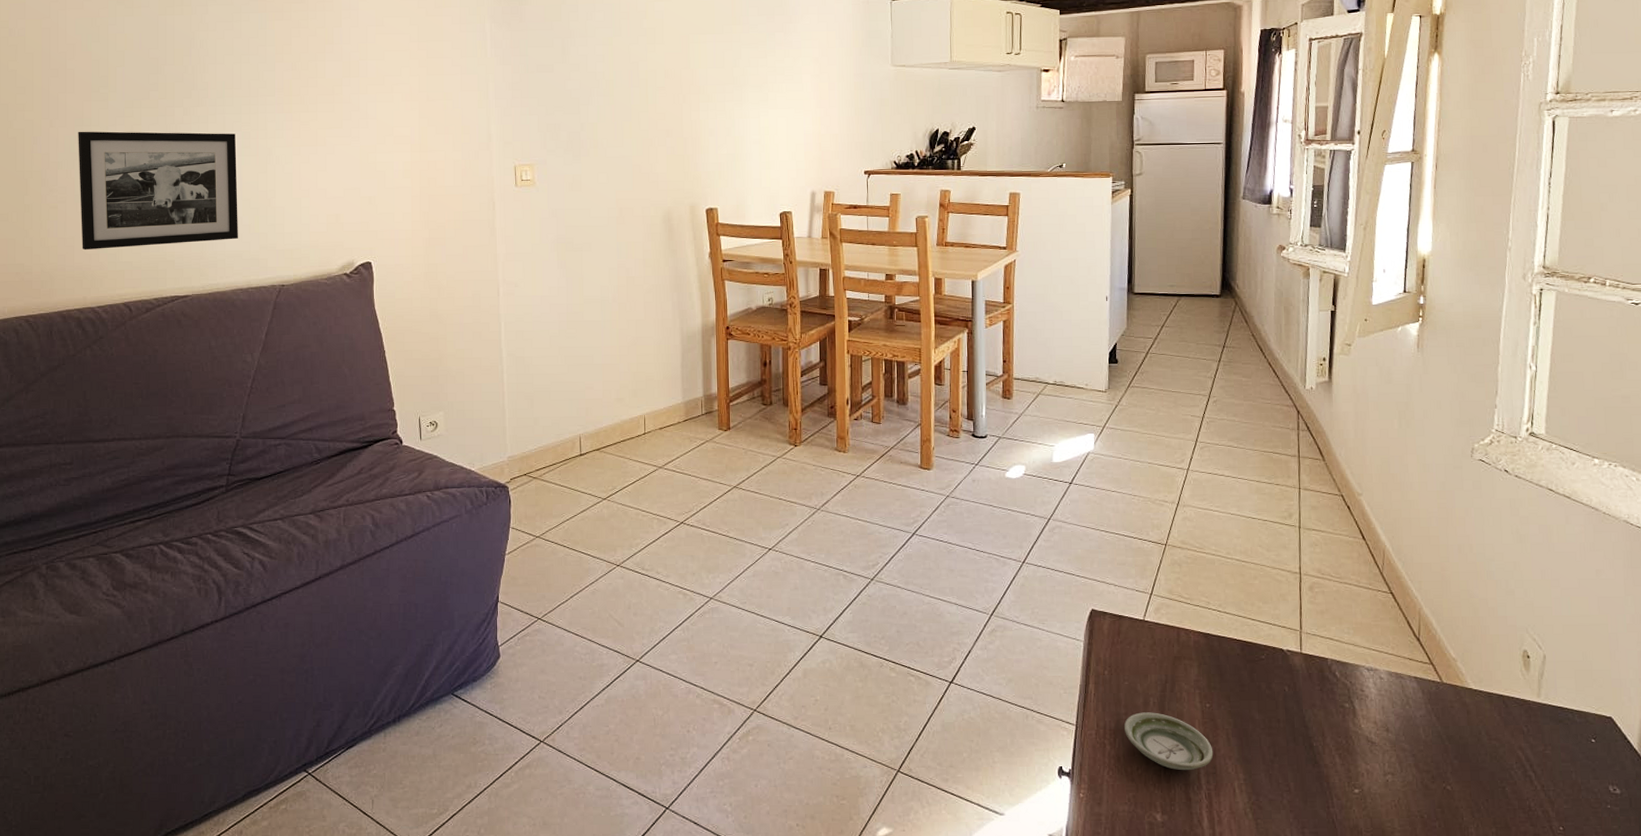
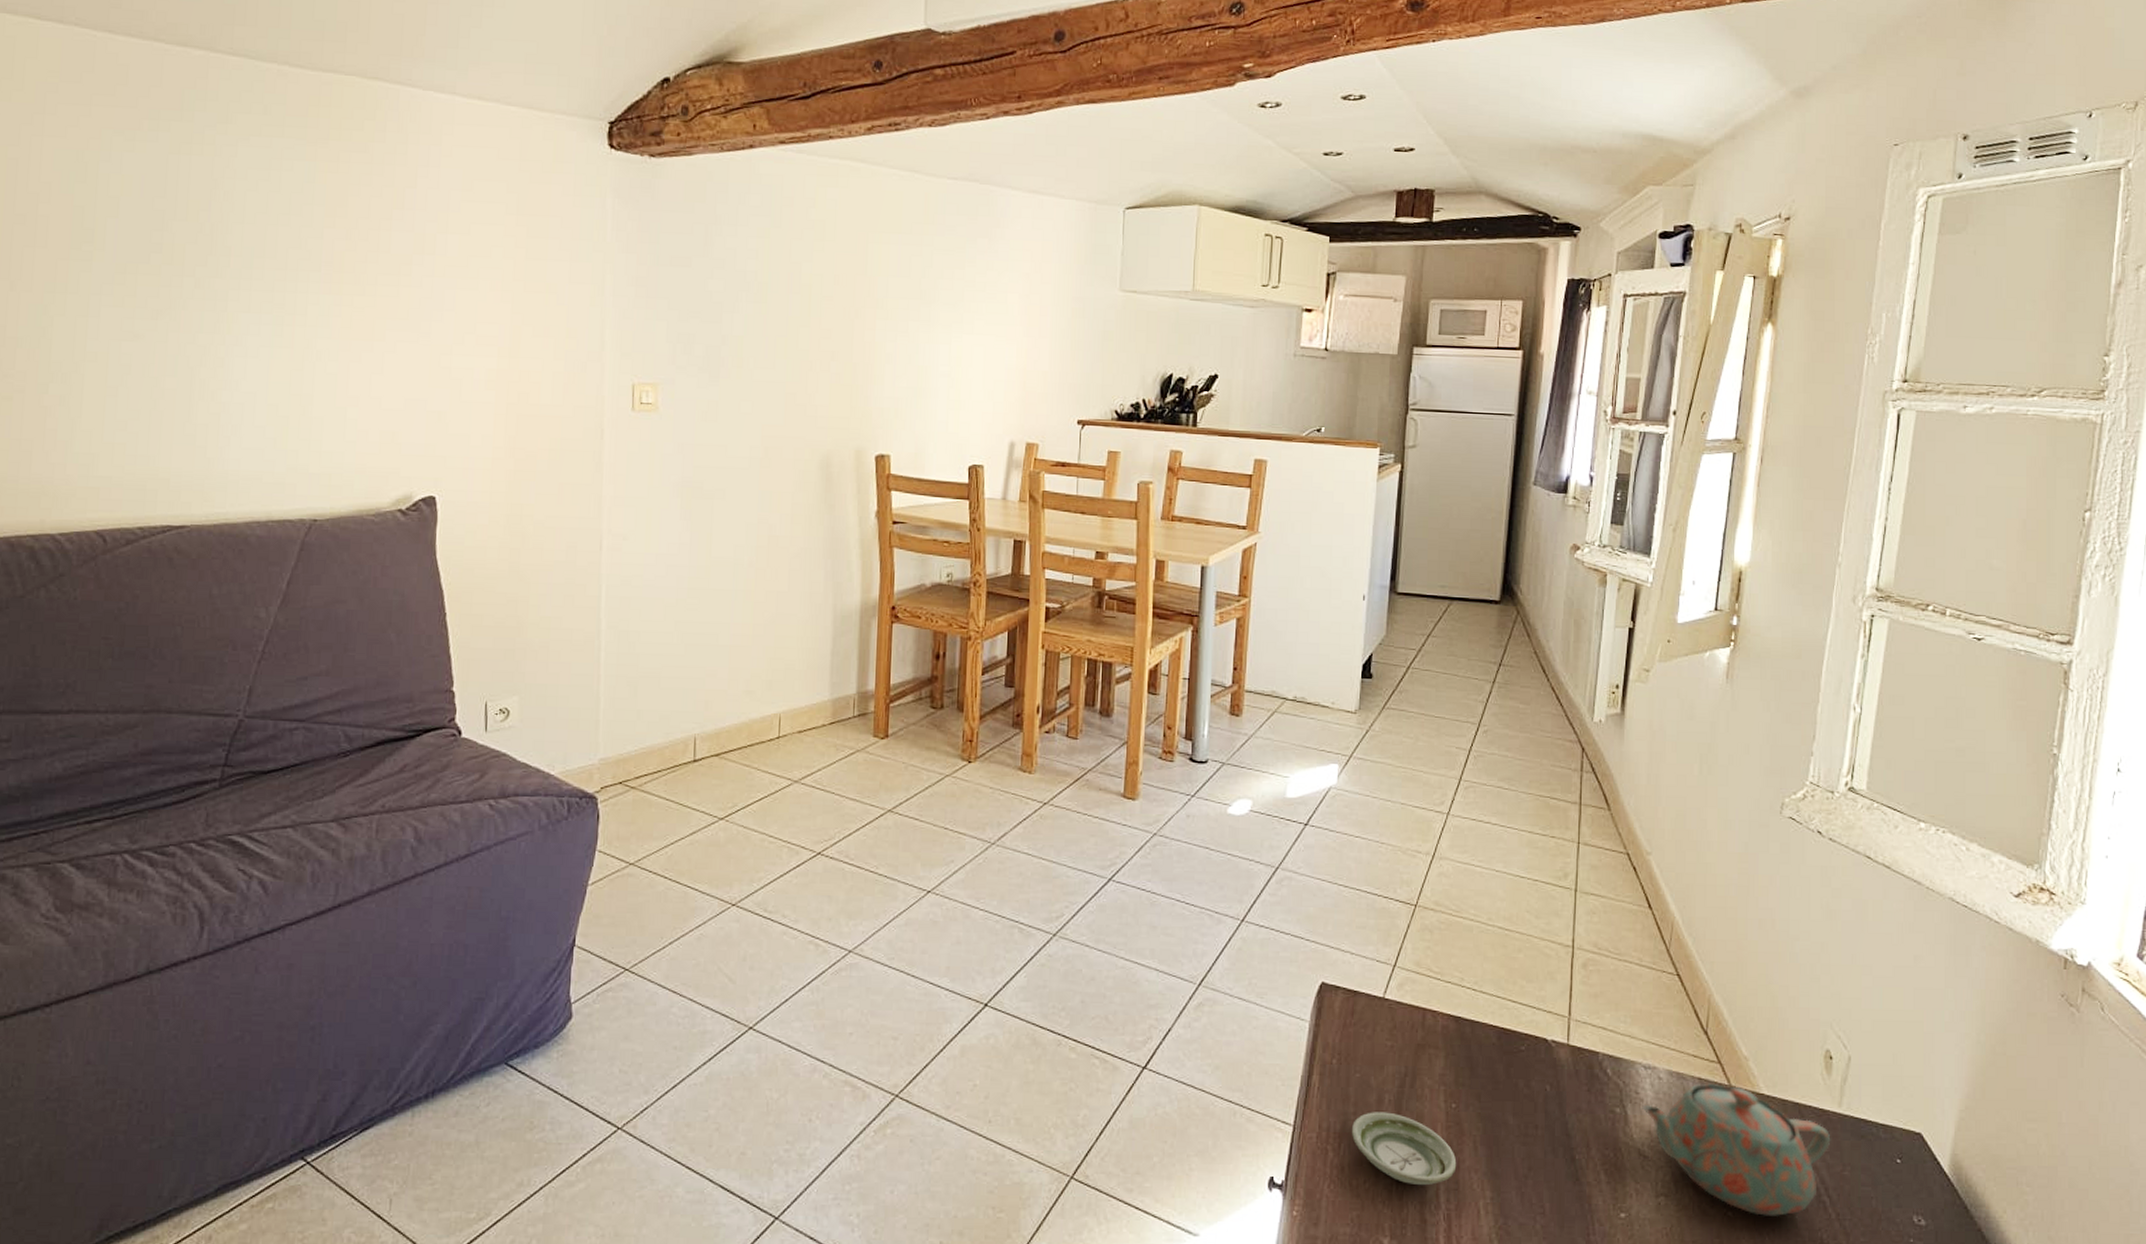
picture frame: present [78,131,238,250] -> none [43,299,264,458]
teapot: none [1367,681,1533,789] -> present [1642,1083,1831,1216]

